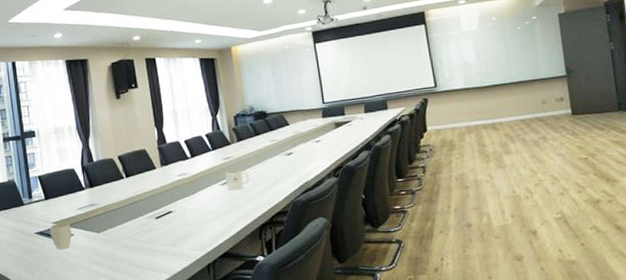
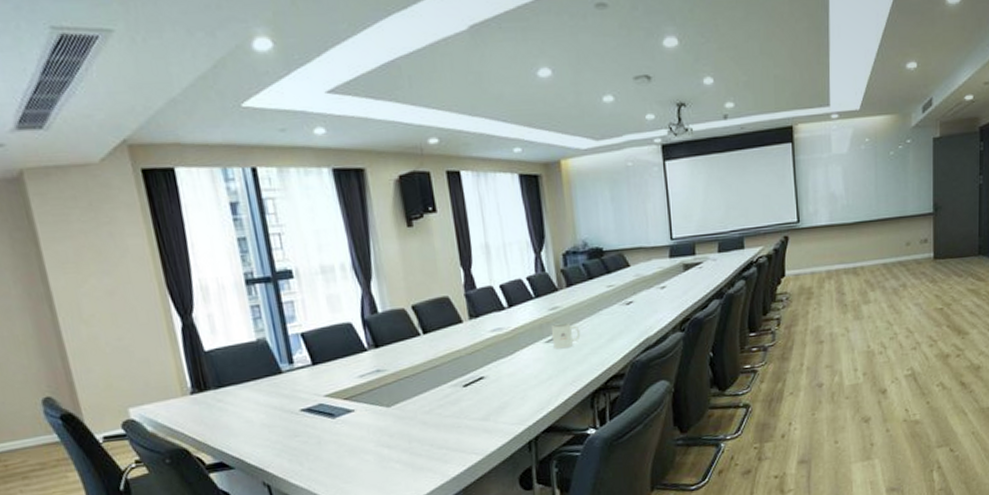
cup: present [49,223,73,250] -> none [321,395,353,431]

